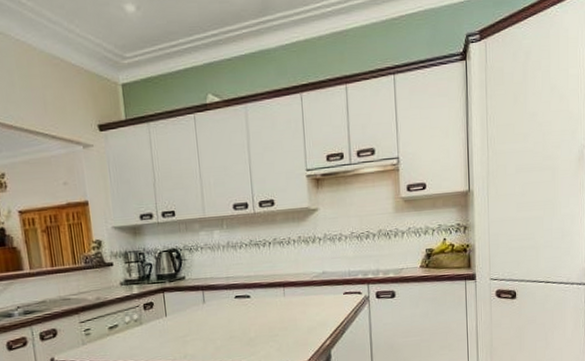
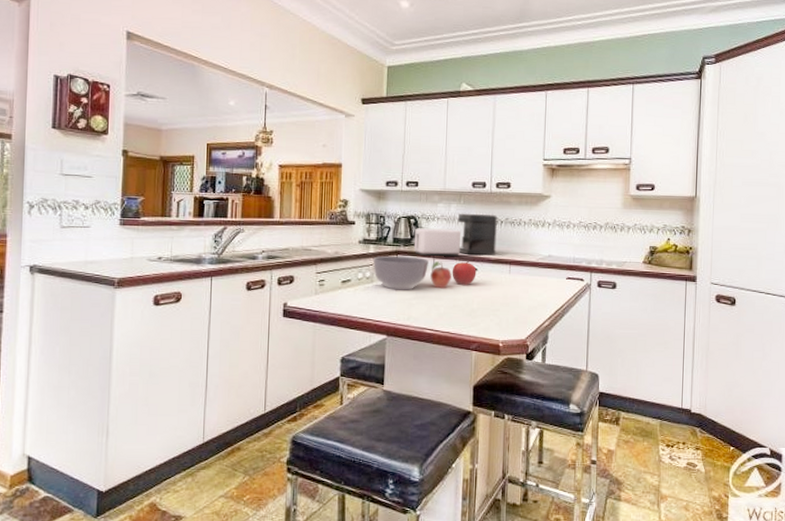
bowl: none [138,292,198,330] -> present [372,255,429,290]
toaster: none [178,257,229,291] -> present [413,228,461,257]
fruit: none [201,293,224,322] -> present [430,262,452,289]
coffee maker: none [223,237,268,282] -> present [458,213,497,255]
fruit: none [223,288,250,316] -> present [452,260,477,286]

